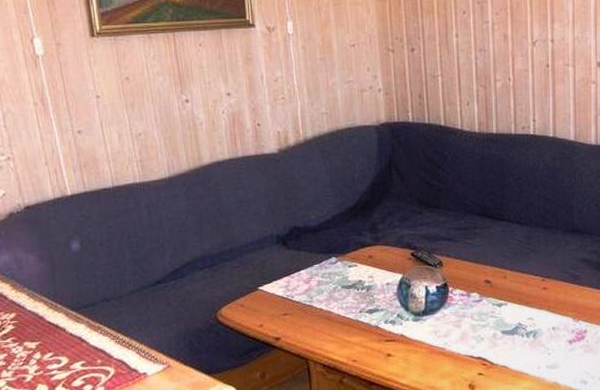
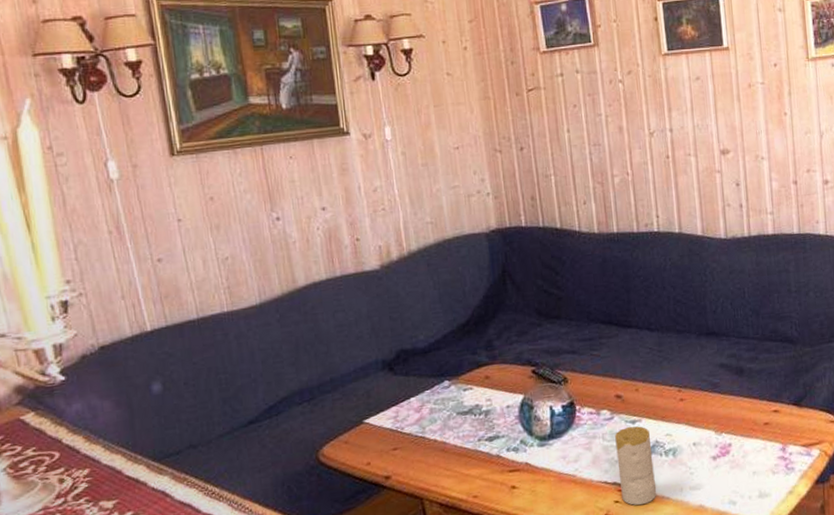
candle: none [482,308,517,379] -> present [615,426,657,506]

